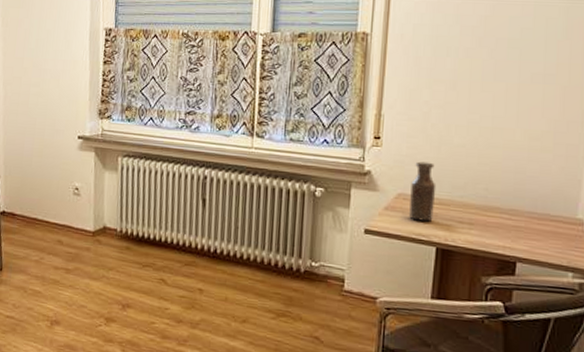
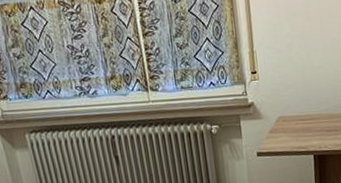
bottle: present [409,161,437,222] -> none [287,86,308,137]

